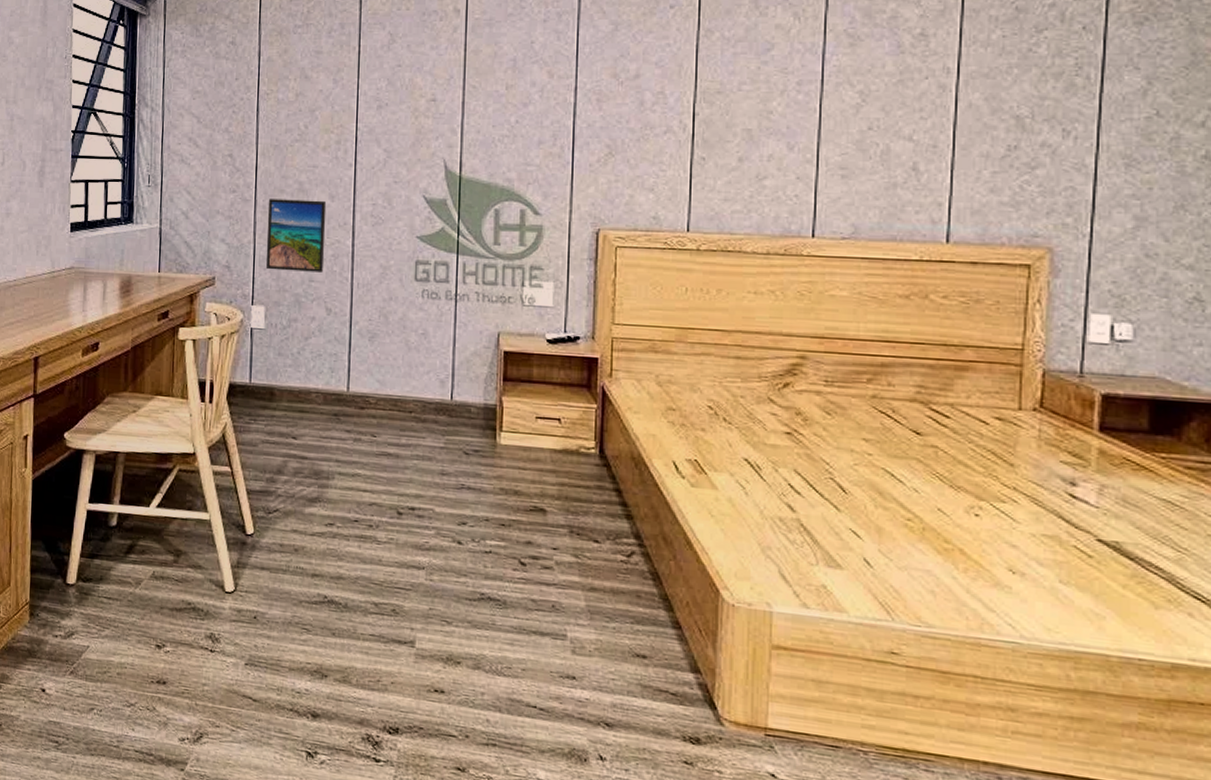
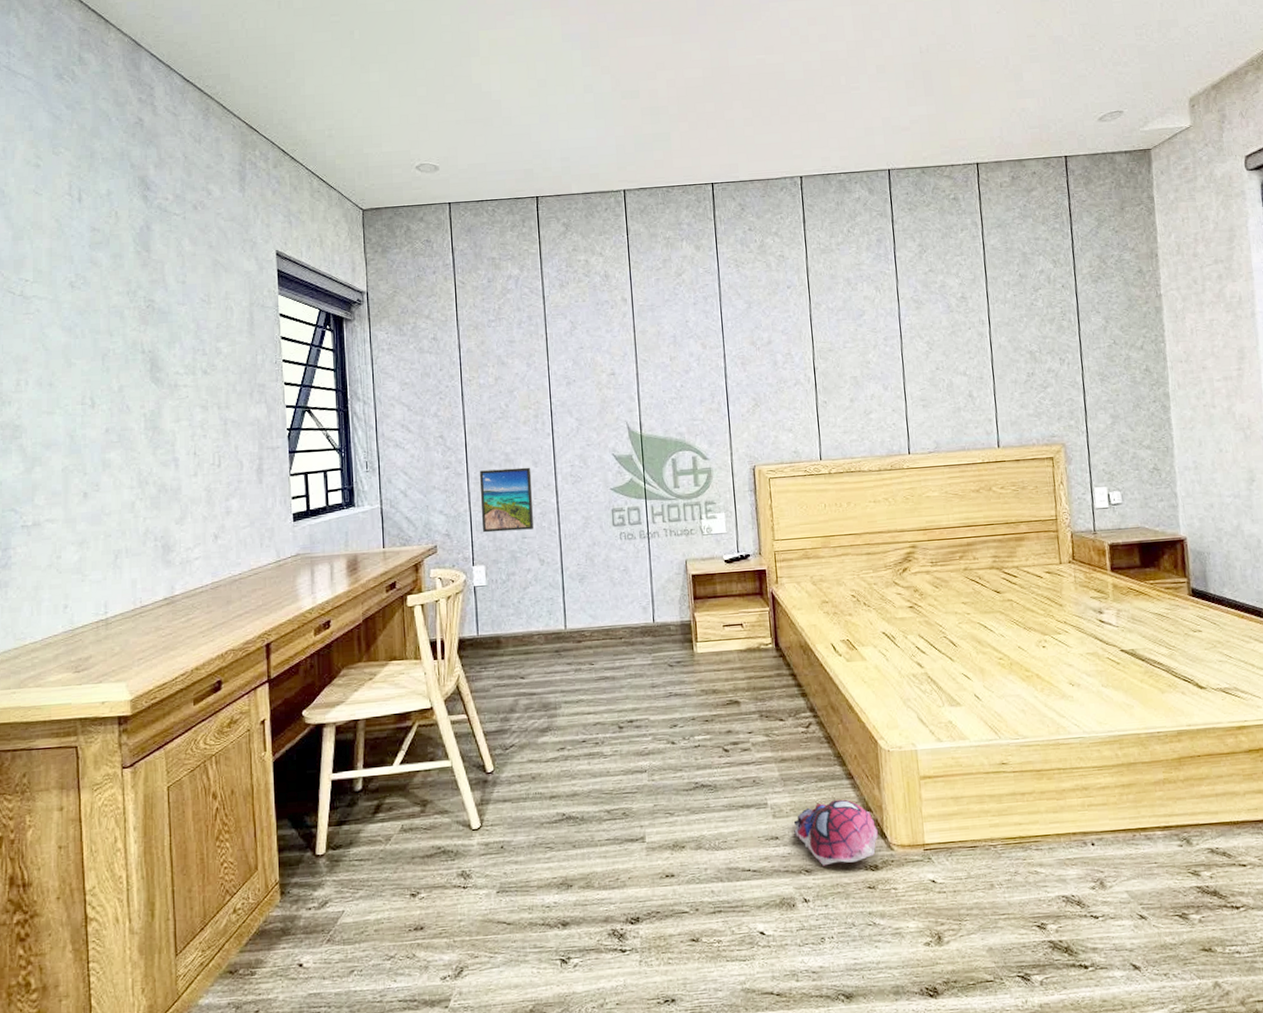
plush toy: none [596,649,707,729] -> present [794,799,879,866]

